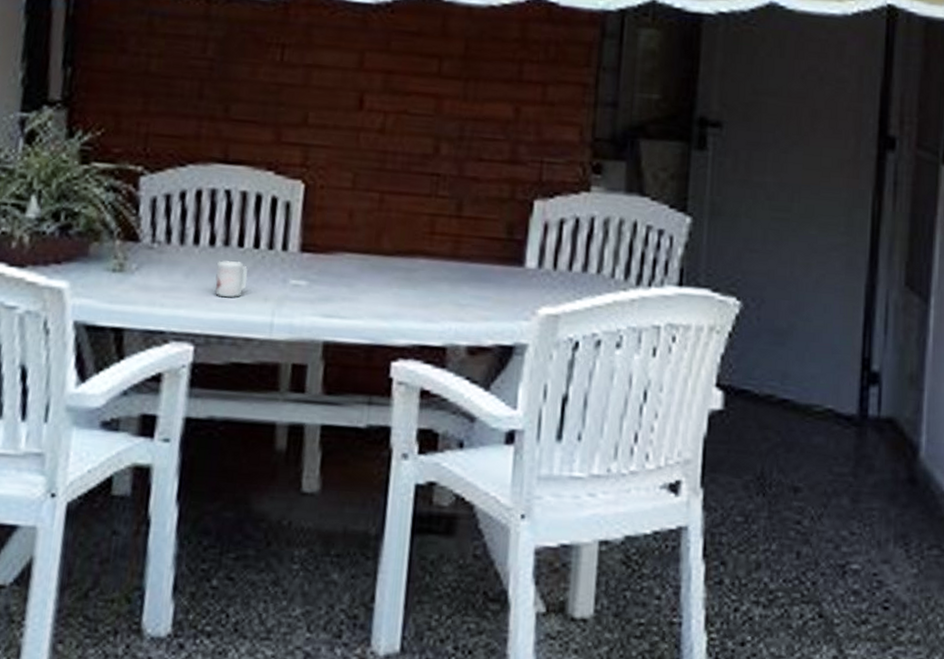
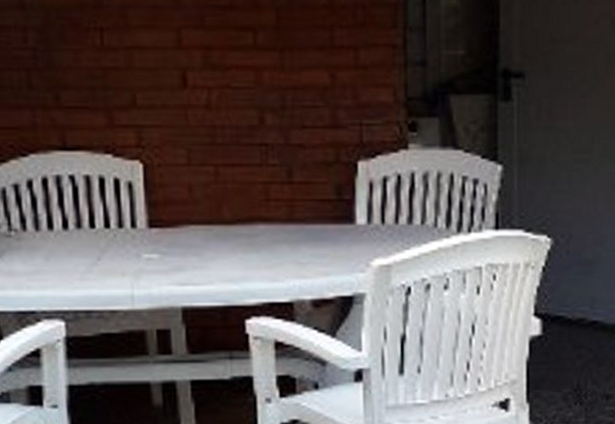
mug: present [215,261,248,298] -> none [73,242,104,276]

